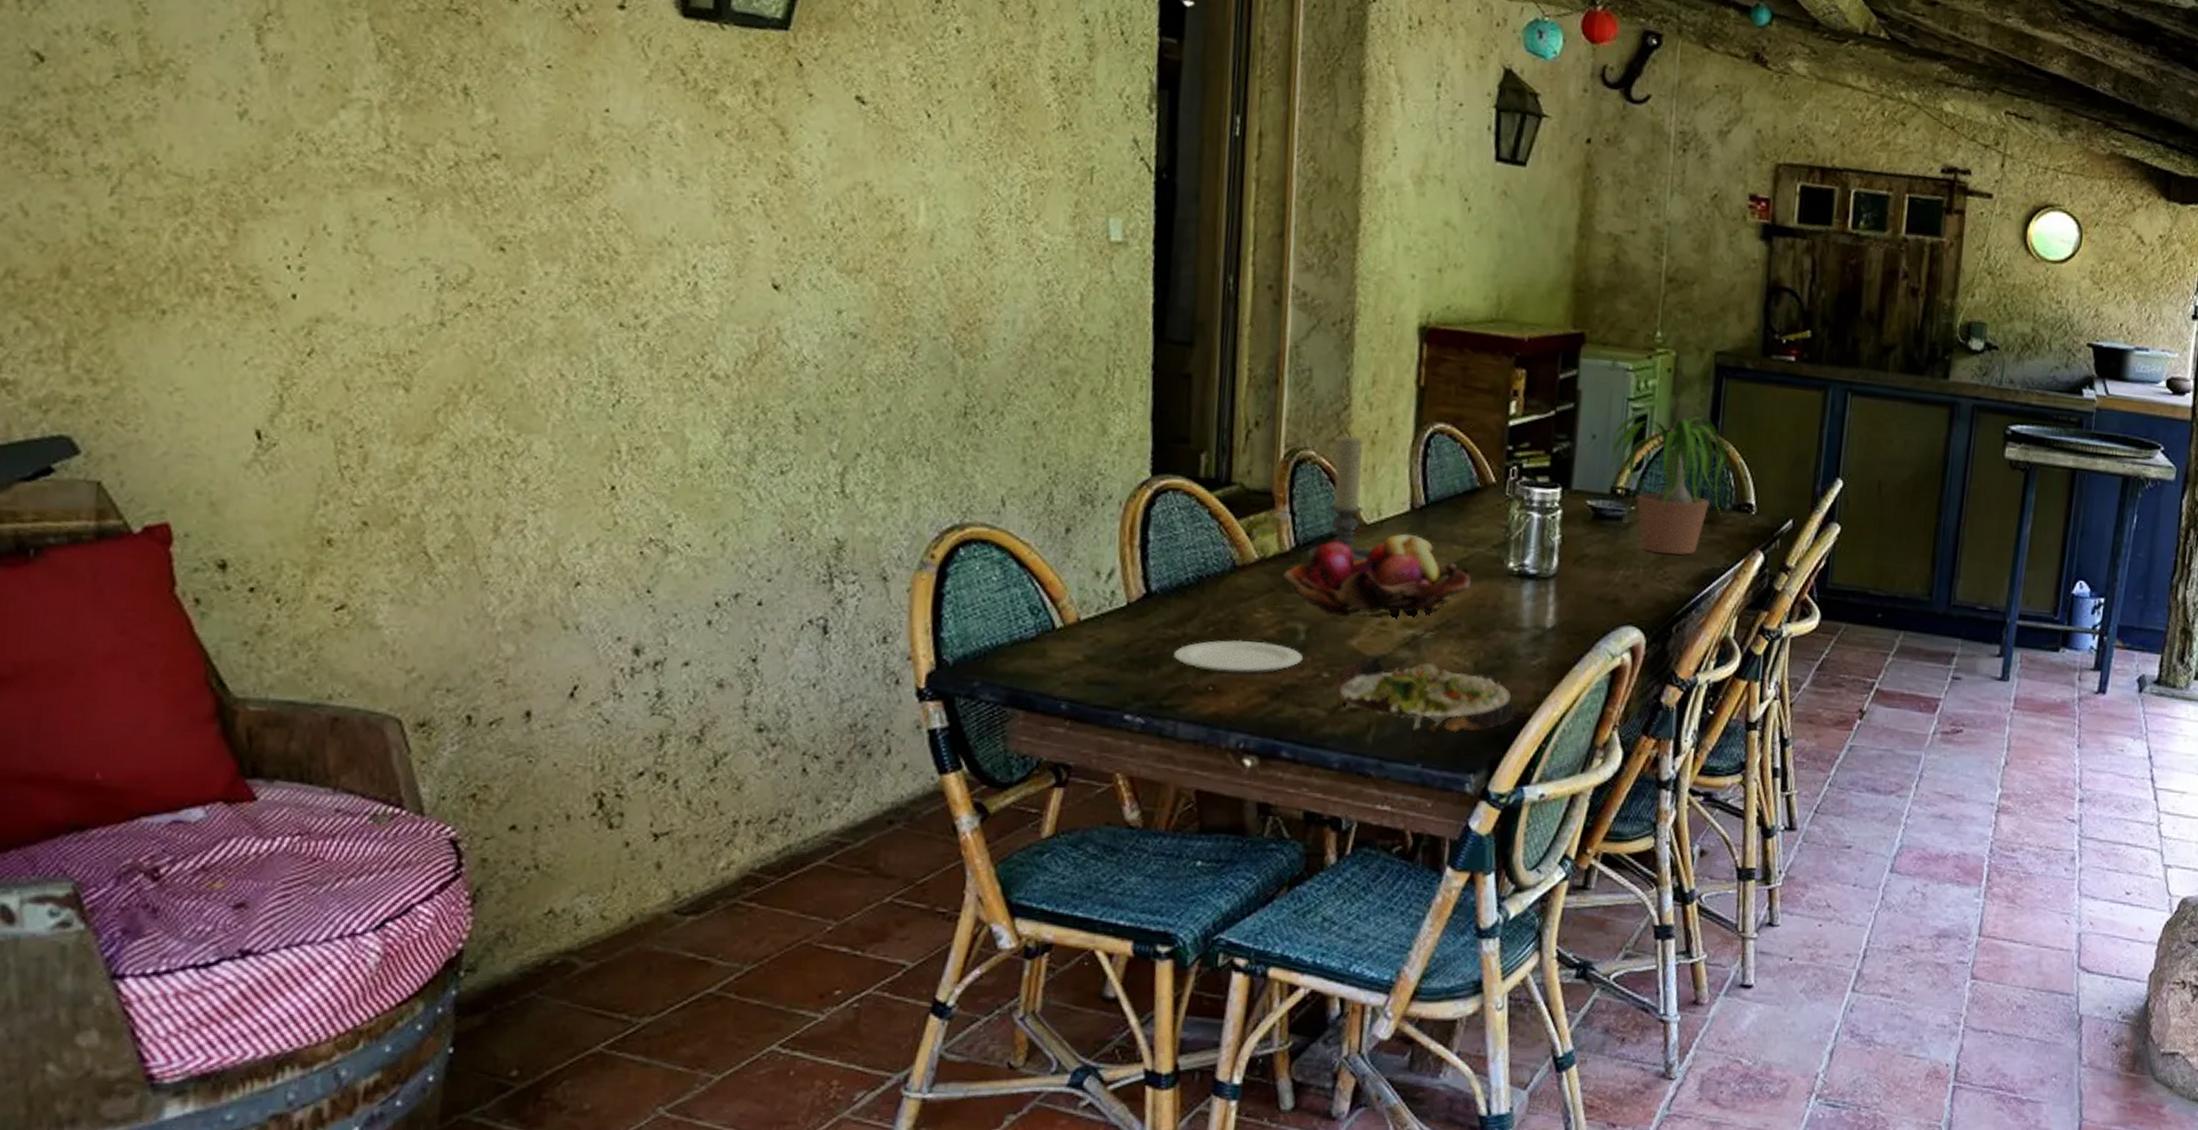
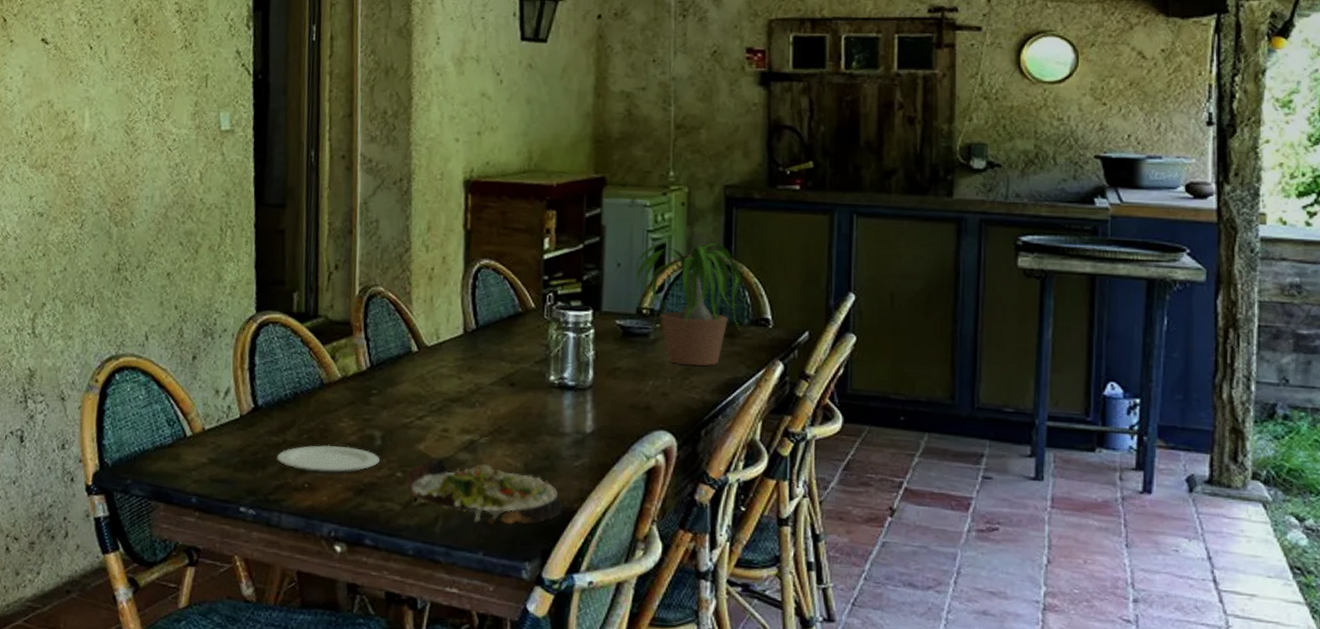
fruit basket: present [1283,533,1471,618] -> none [362,353,518,426]
candle holder: present [1307,436,1370,562] -> none [380,273,432,378]

